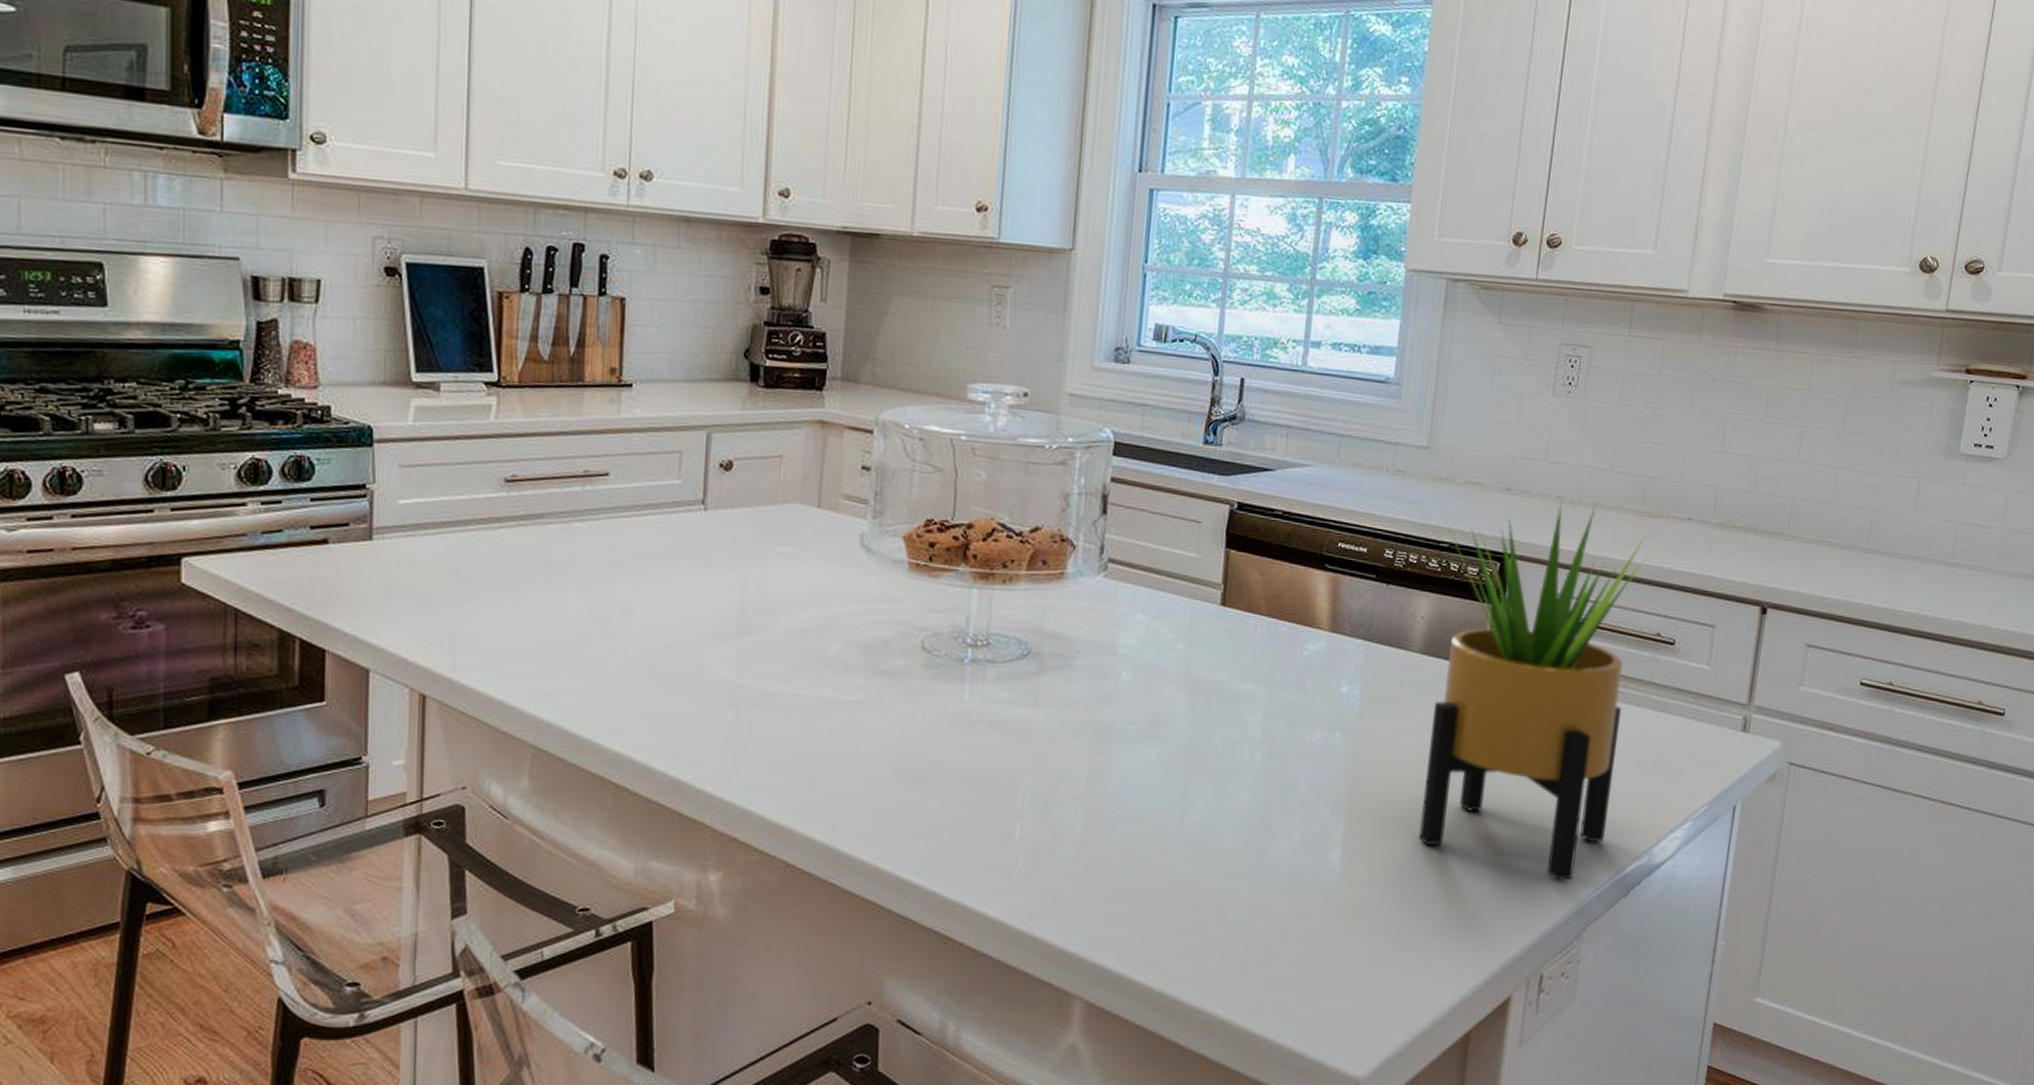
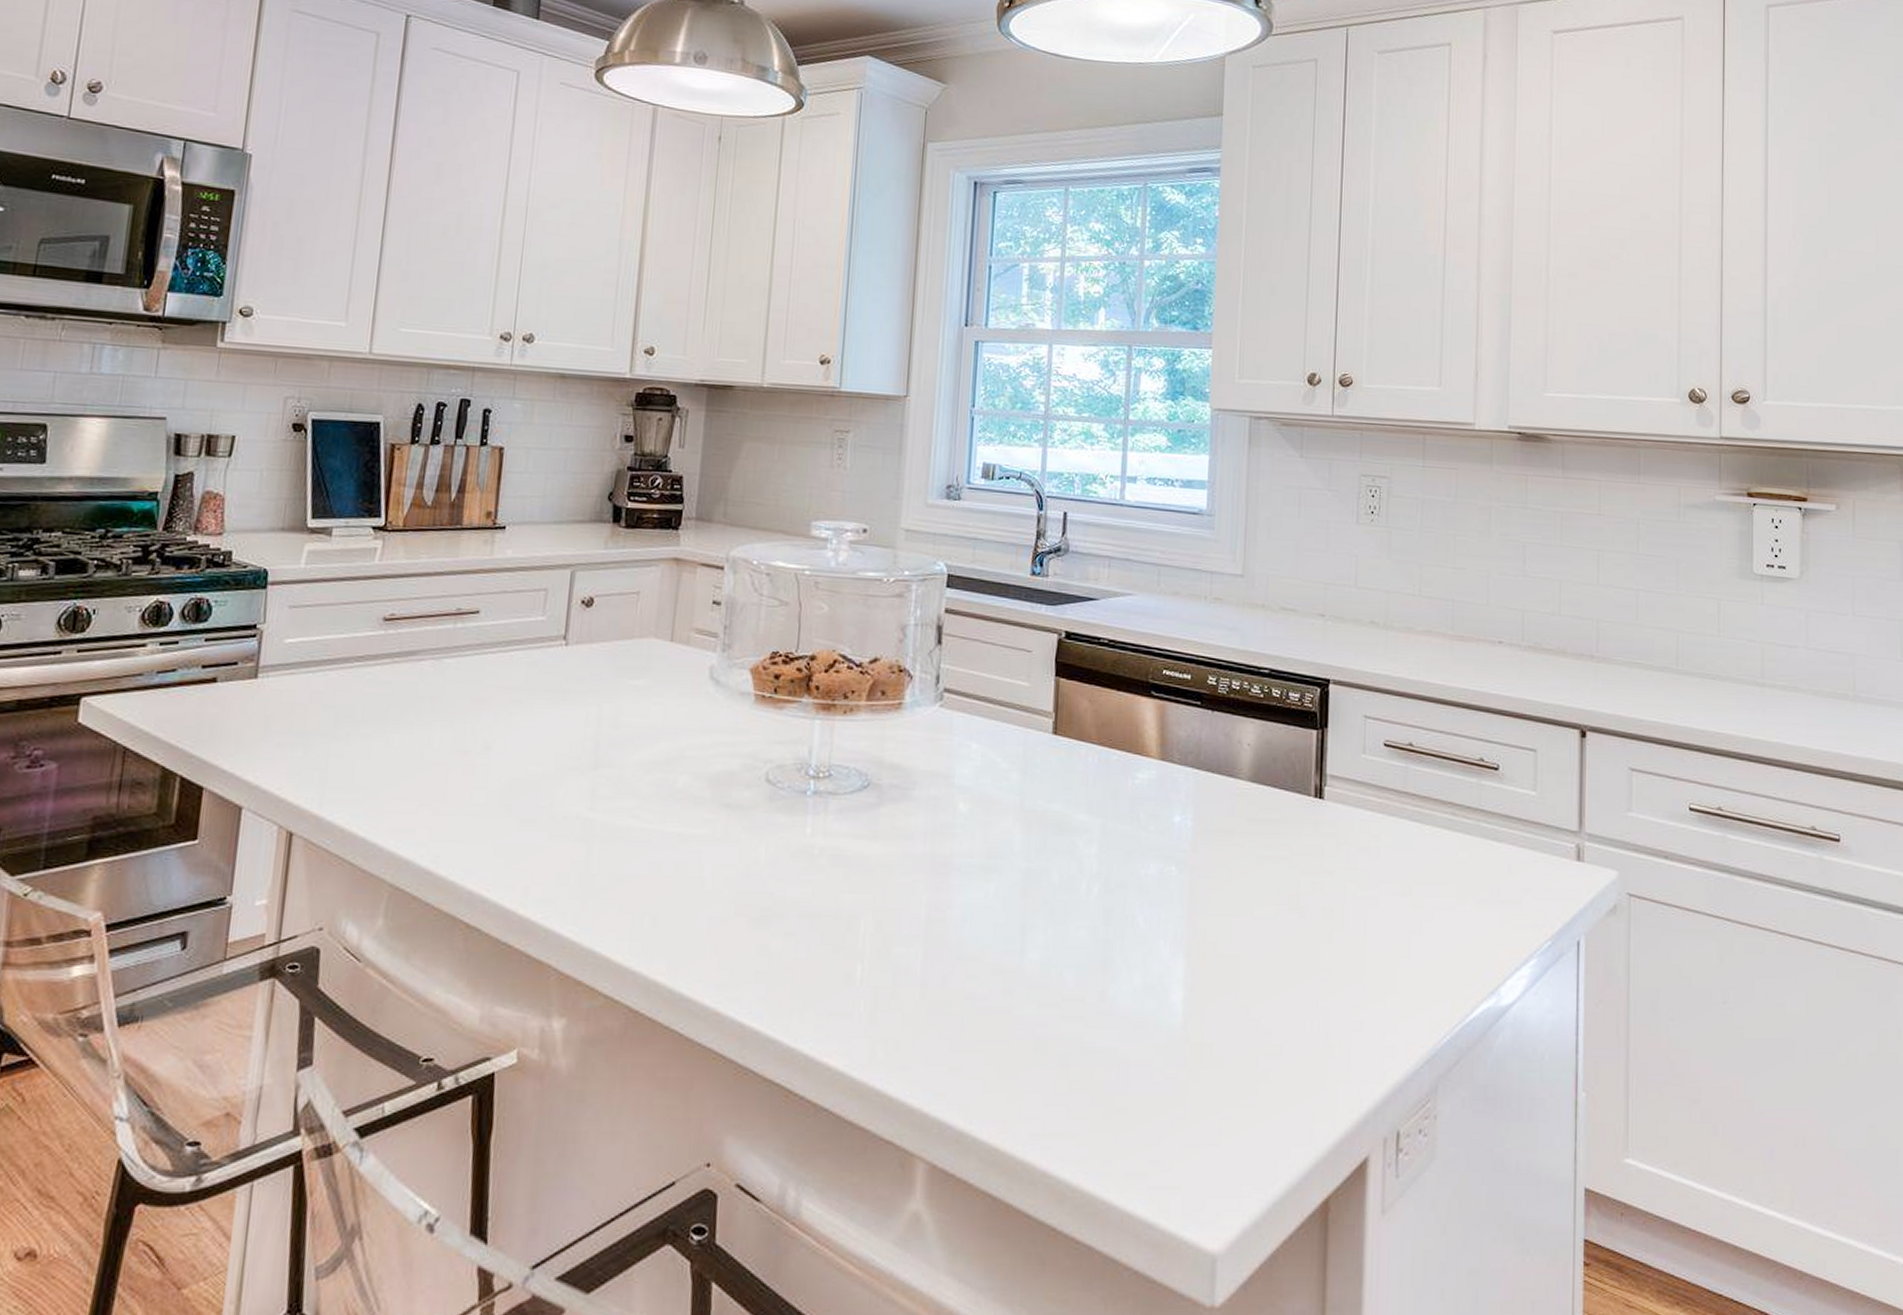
potted plant: present [1418,501,1656,881] -> none [1259,626,1470,1025]

